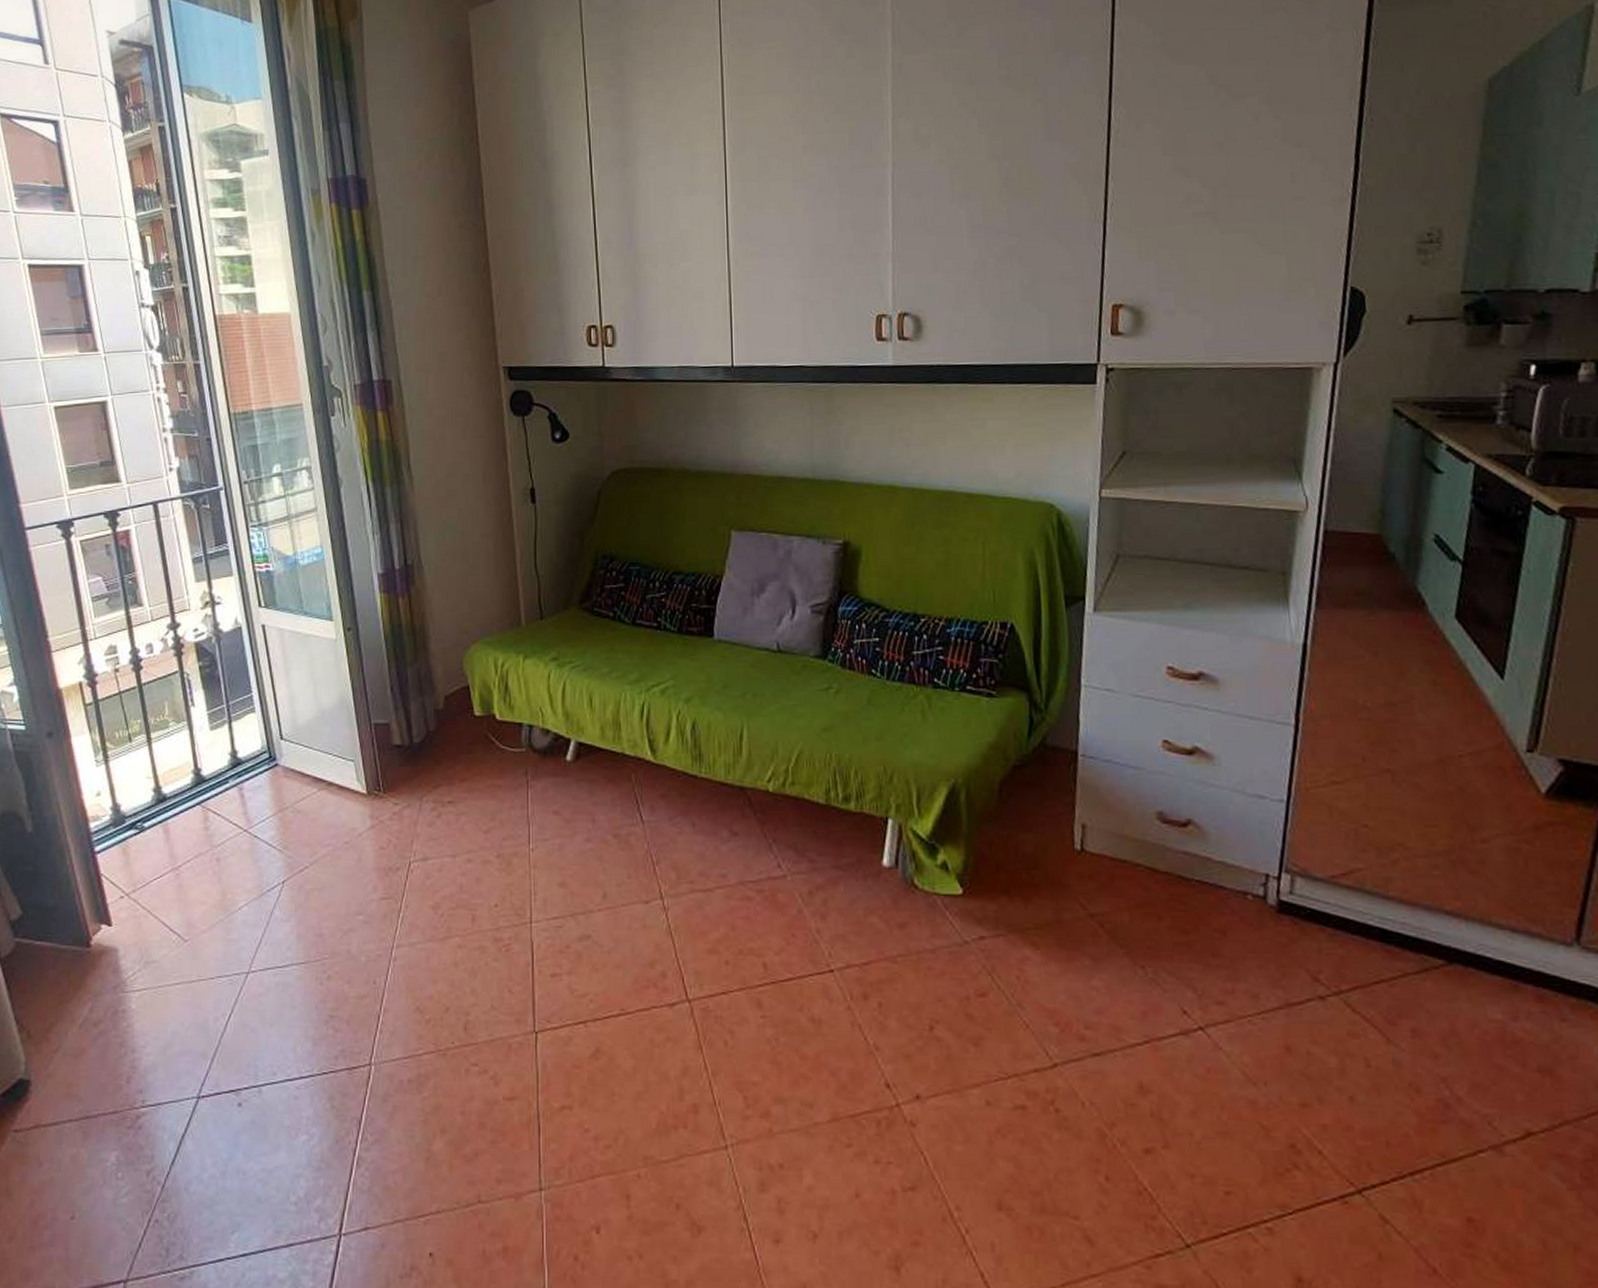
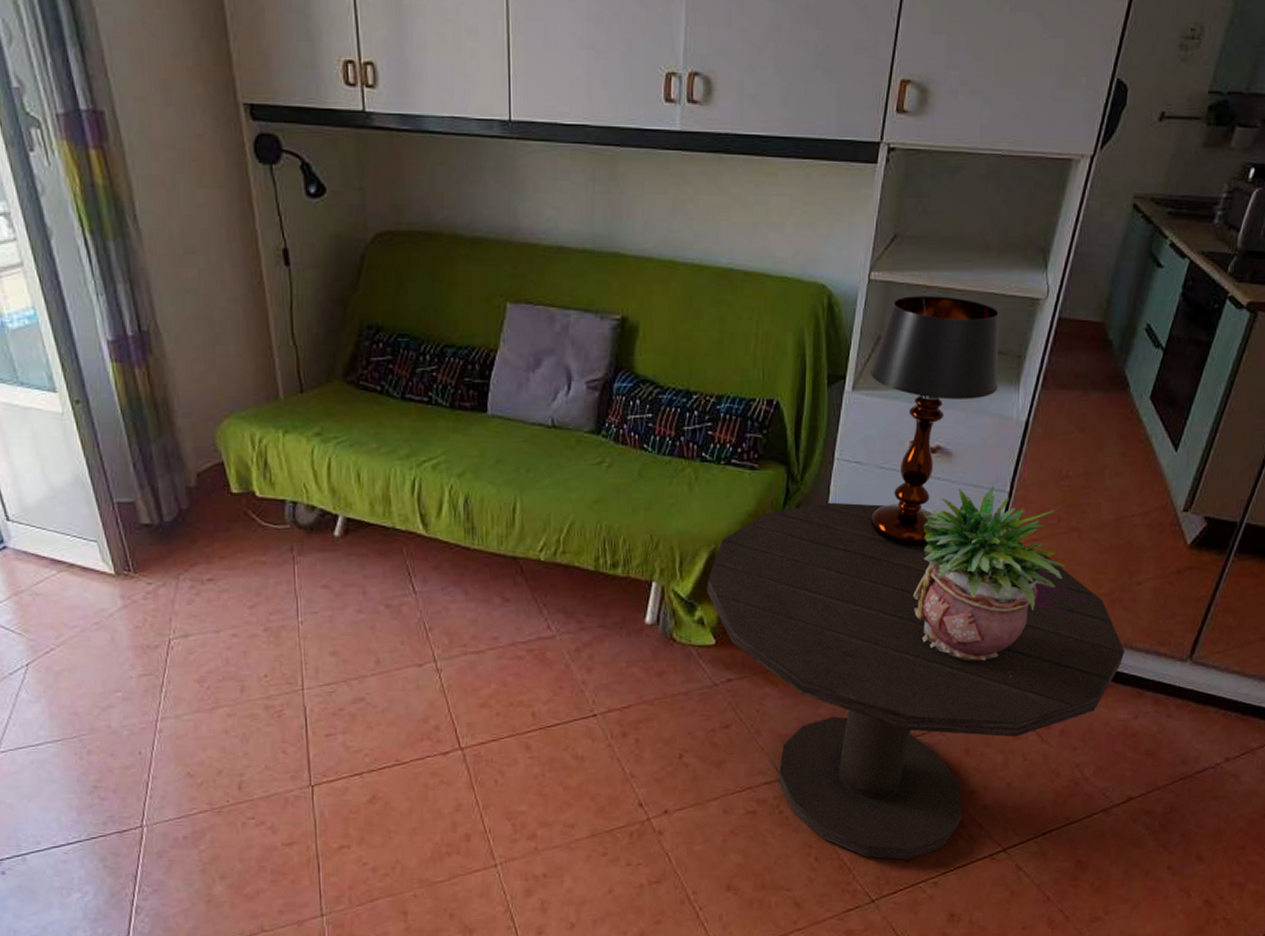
side table: none [948,734,1482,1192] -> present [707,502,1125,860]
table lamp: none [1112,511,1263,787] -> present [870,295,1000,547]
potted plant: none [1191,717,1381,954] -> present [913,485,1065,677]

